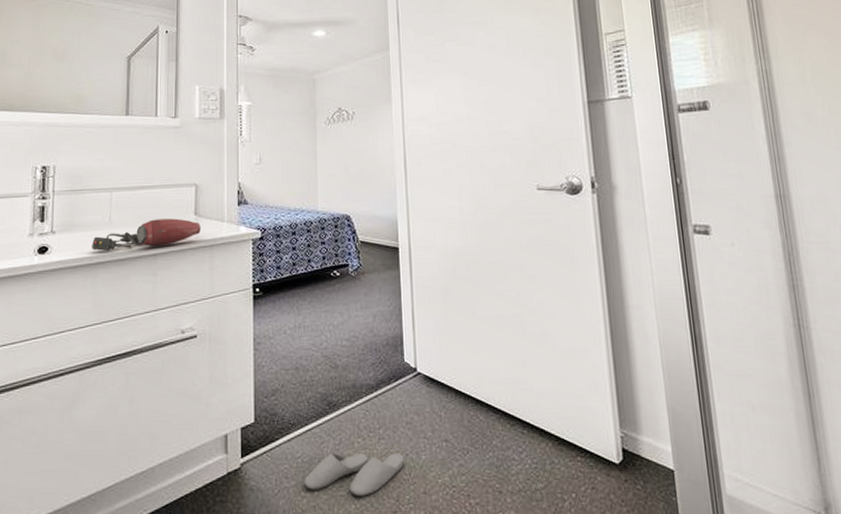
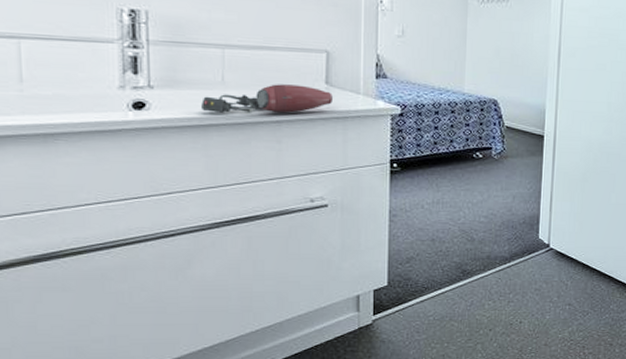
slippers: present [304,452,404,496] -> none [434,313,530,347]

